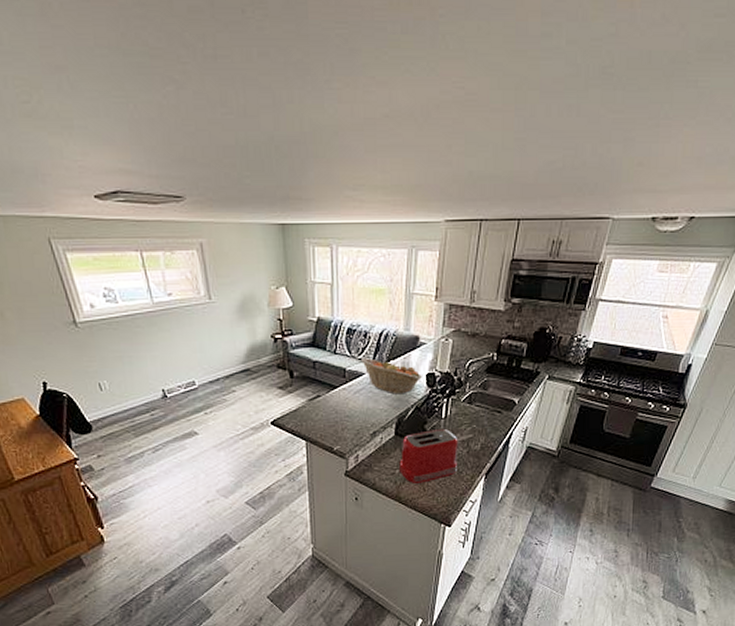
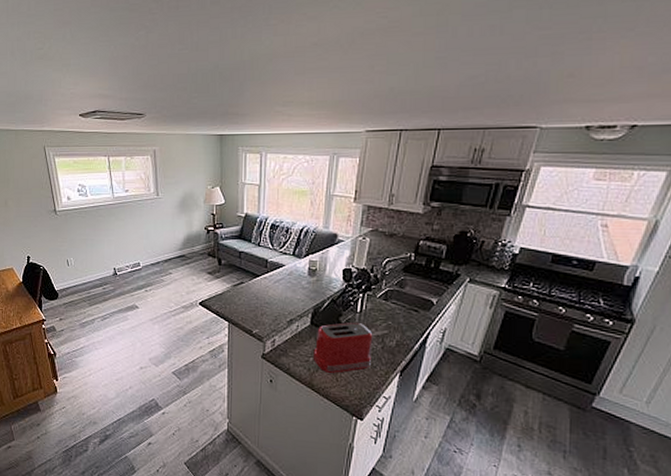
fruit basket: present [360,358,422,395] -> none [281,251,338,287]

